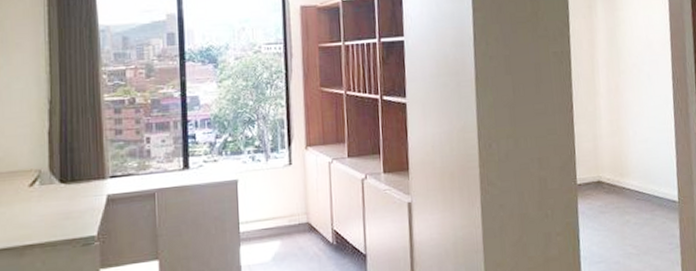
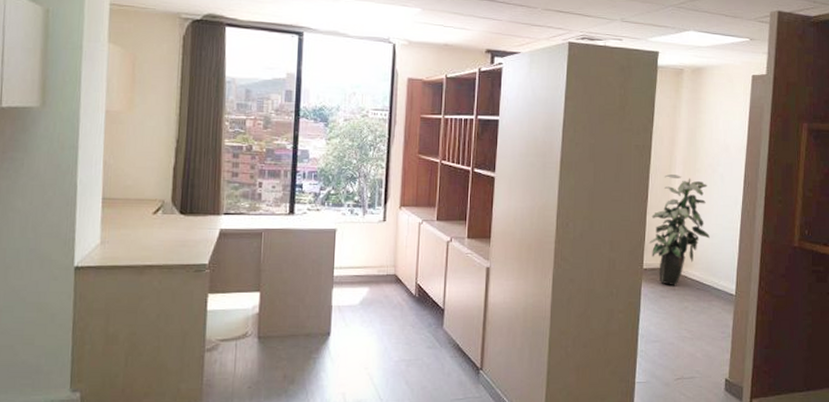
indoor plant: none [579,79,644,200] -> present [649,174,710,286]

